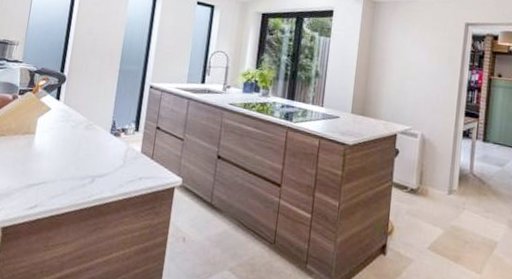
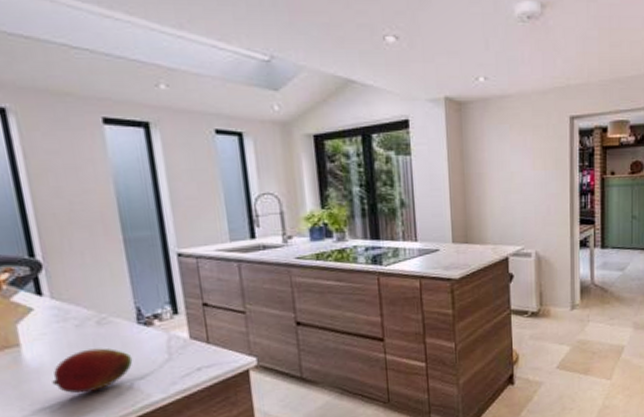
fruit: none [45,145,100,180] -> present [52,348,133,394]

